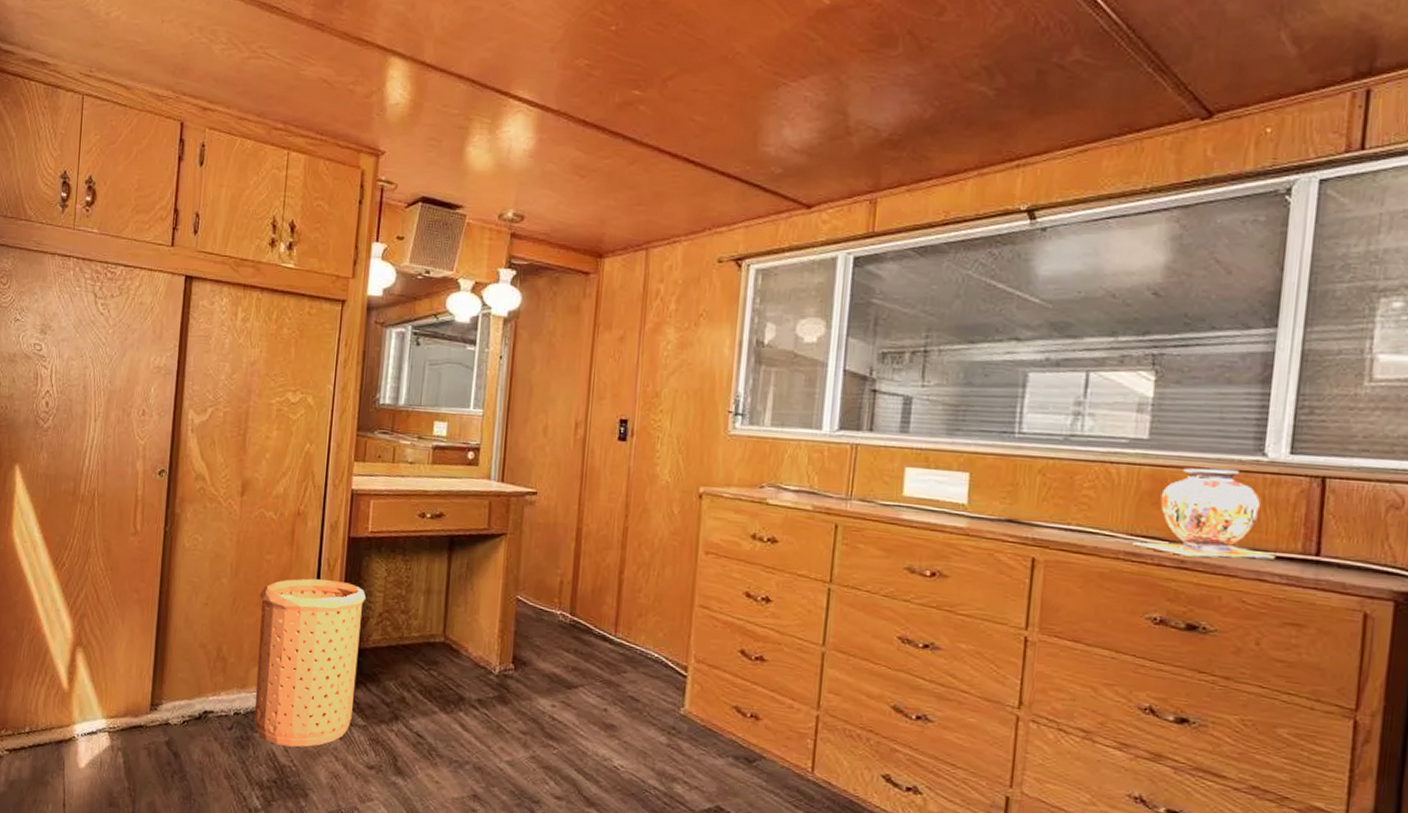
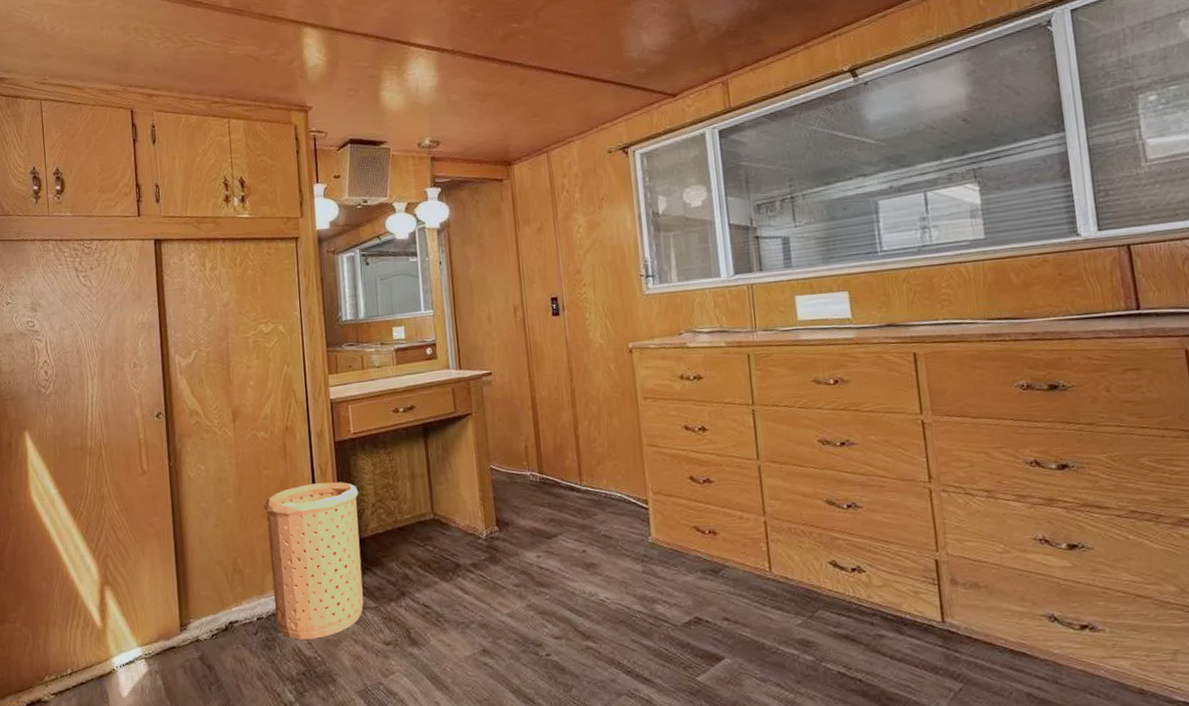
decorative vase: present [1133,468,1276,559] -> none [991,251,1106,329]

